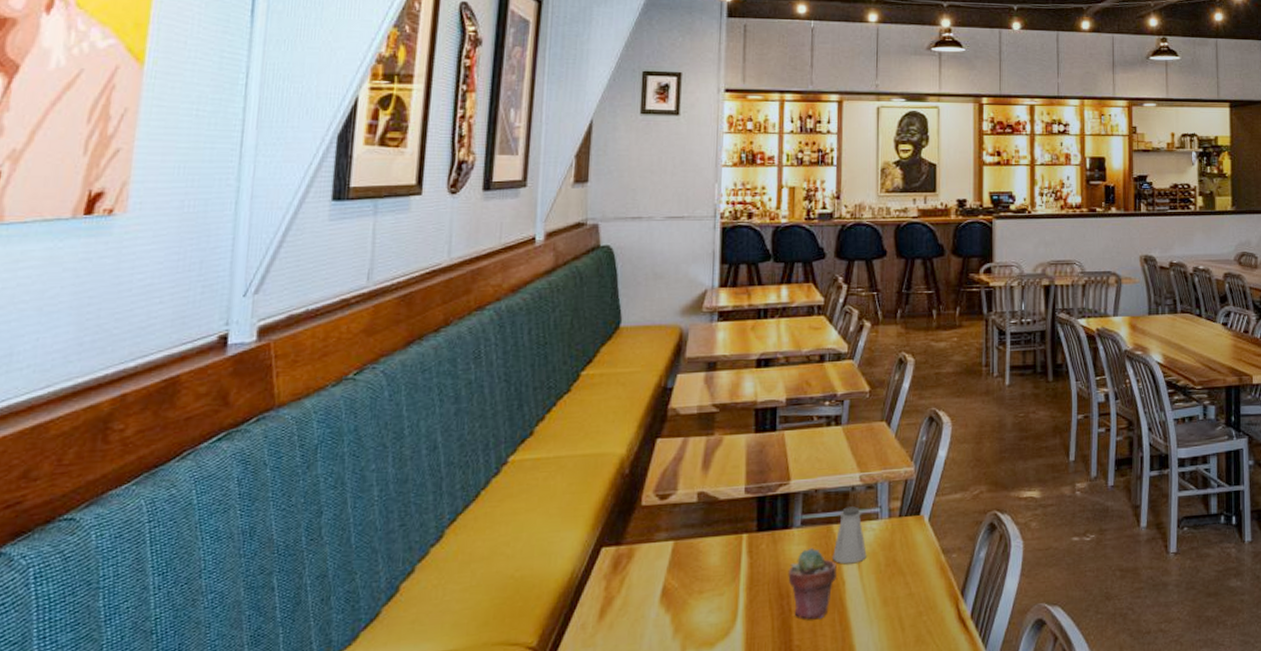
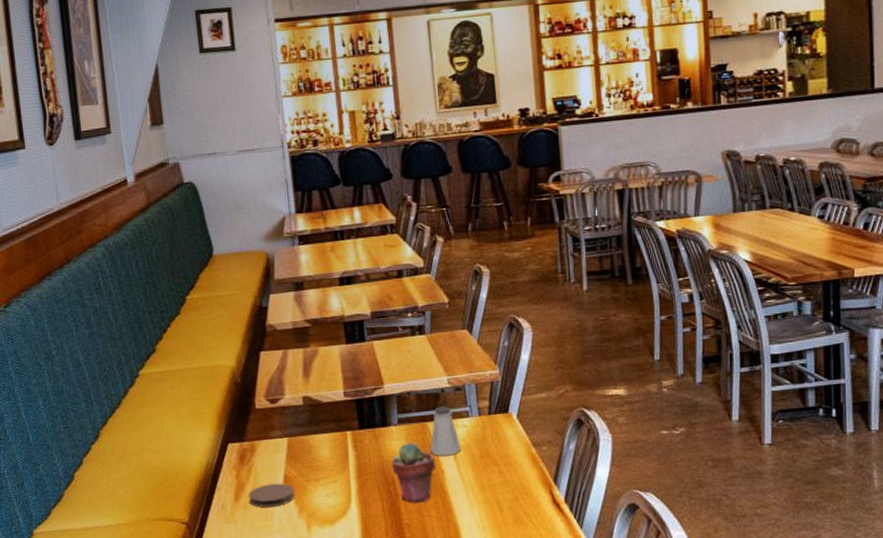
coaster: none [616,596,672,627] -> present [249,483,295,508]

